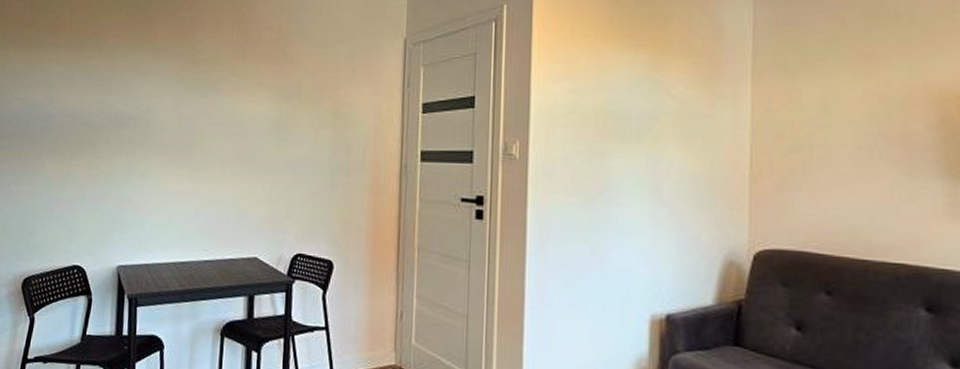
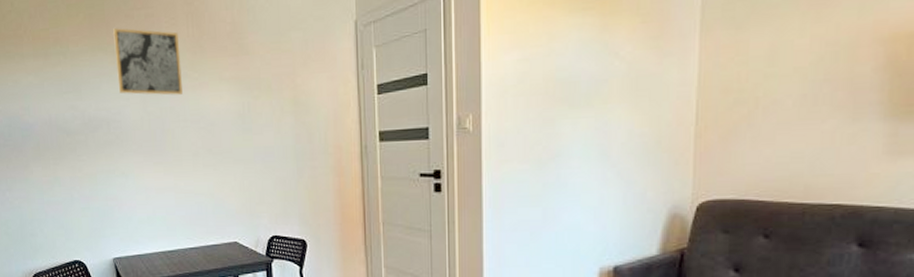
wall art: none [151,27,222,98] -> present [113,28,183,95]

